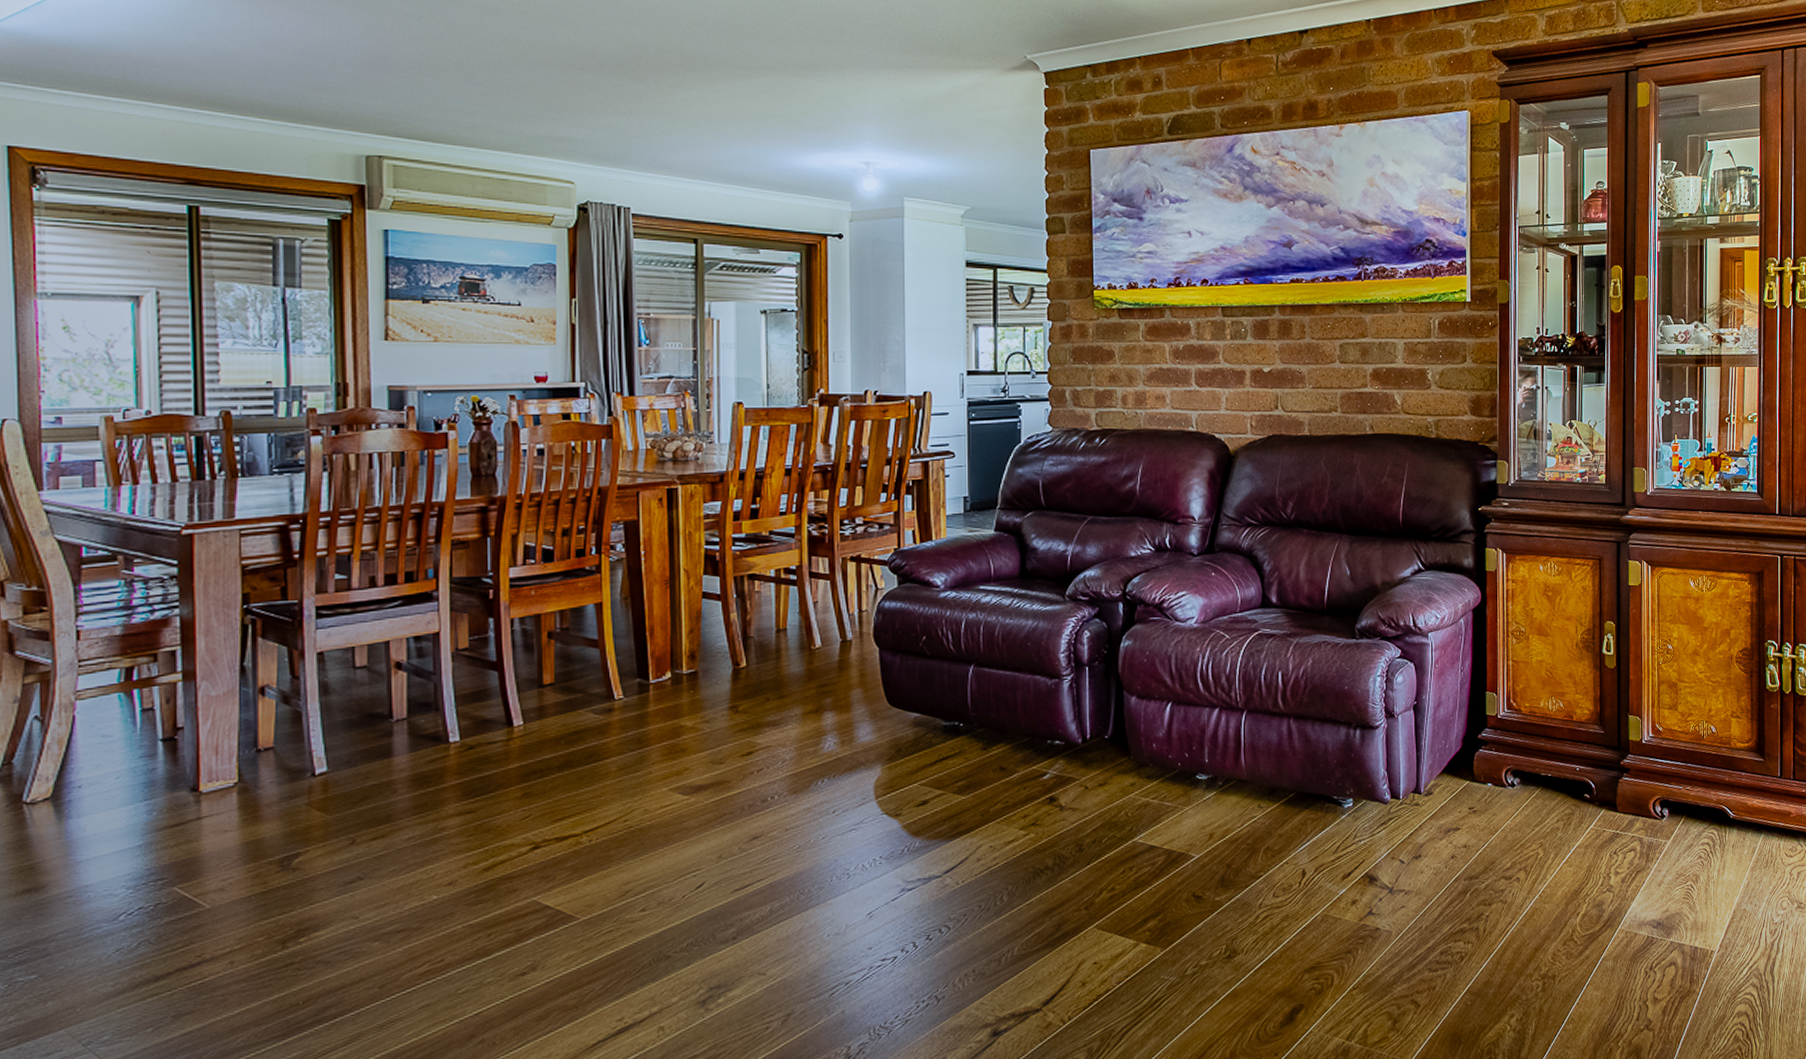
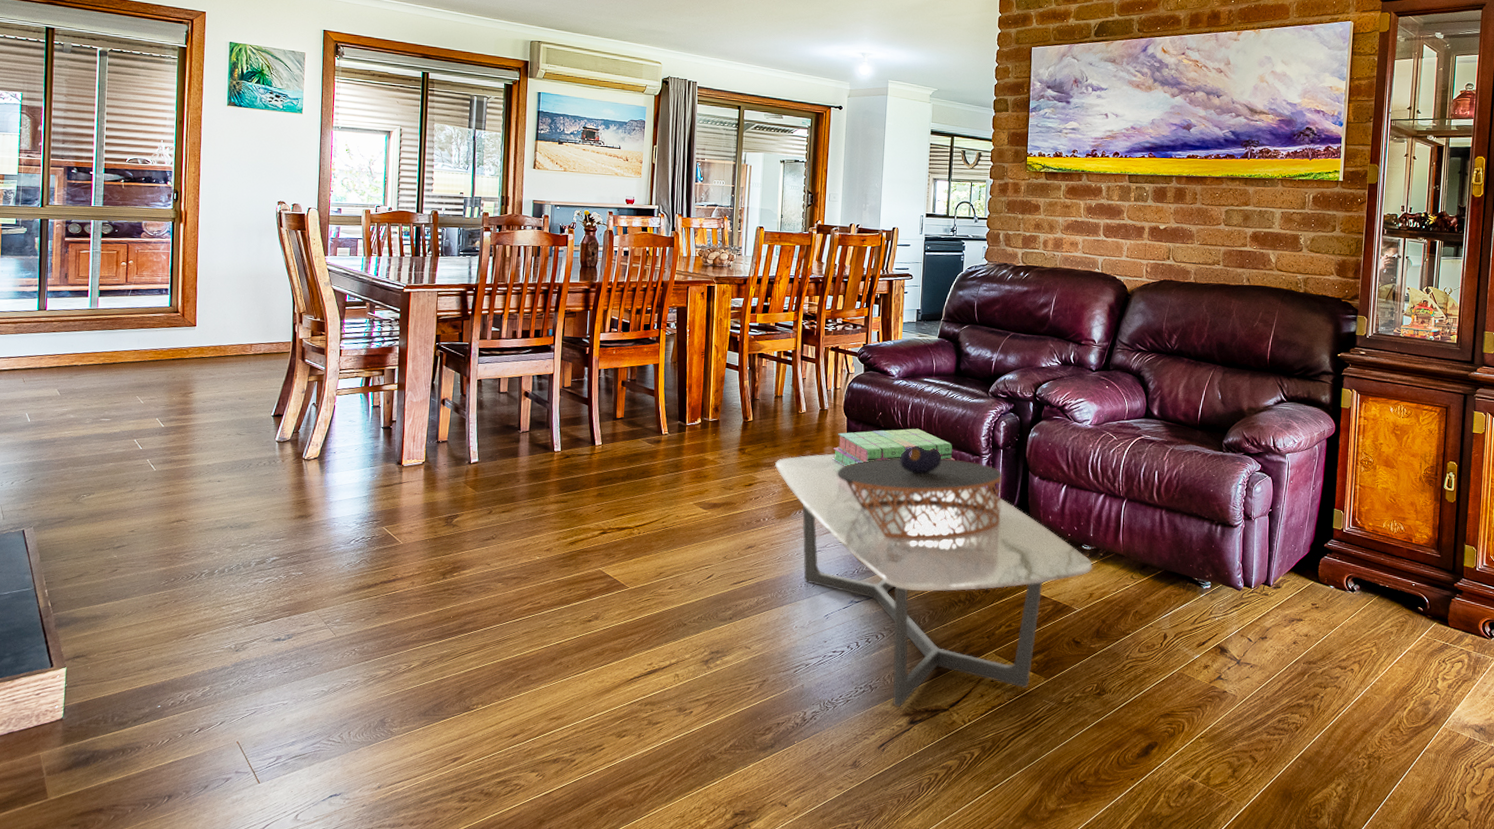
coffee table: none [782,698,1211,1018] -> present [774,453,1093,707]
stack of books: none [863,652,1028,714] -> present [832,428,956,467]
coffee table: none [870,675,1091,799] -> present [837,446,1003,539]

